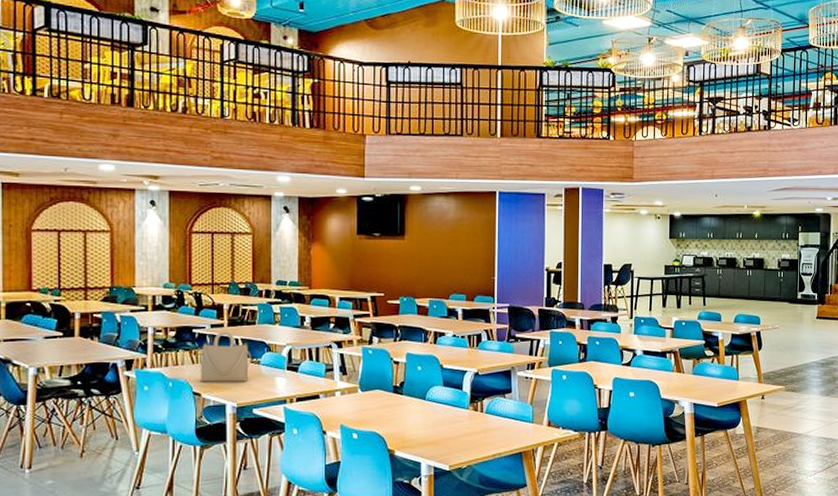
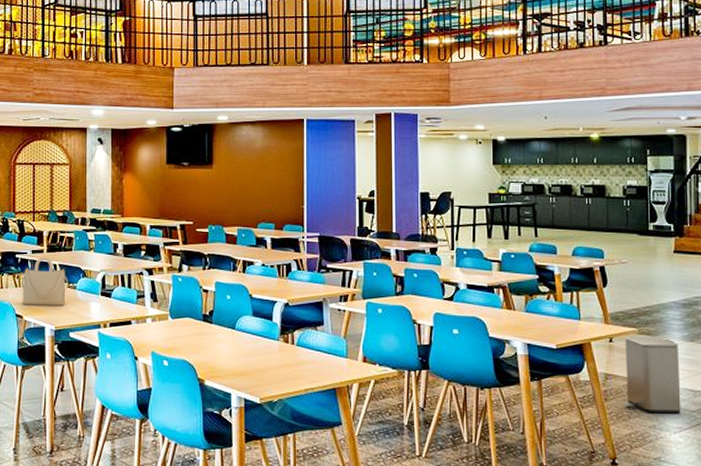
pedal bin: none [771,392,817,460] -> present [624,335,681,414]

